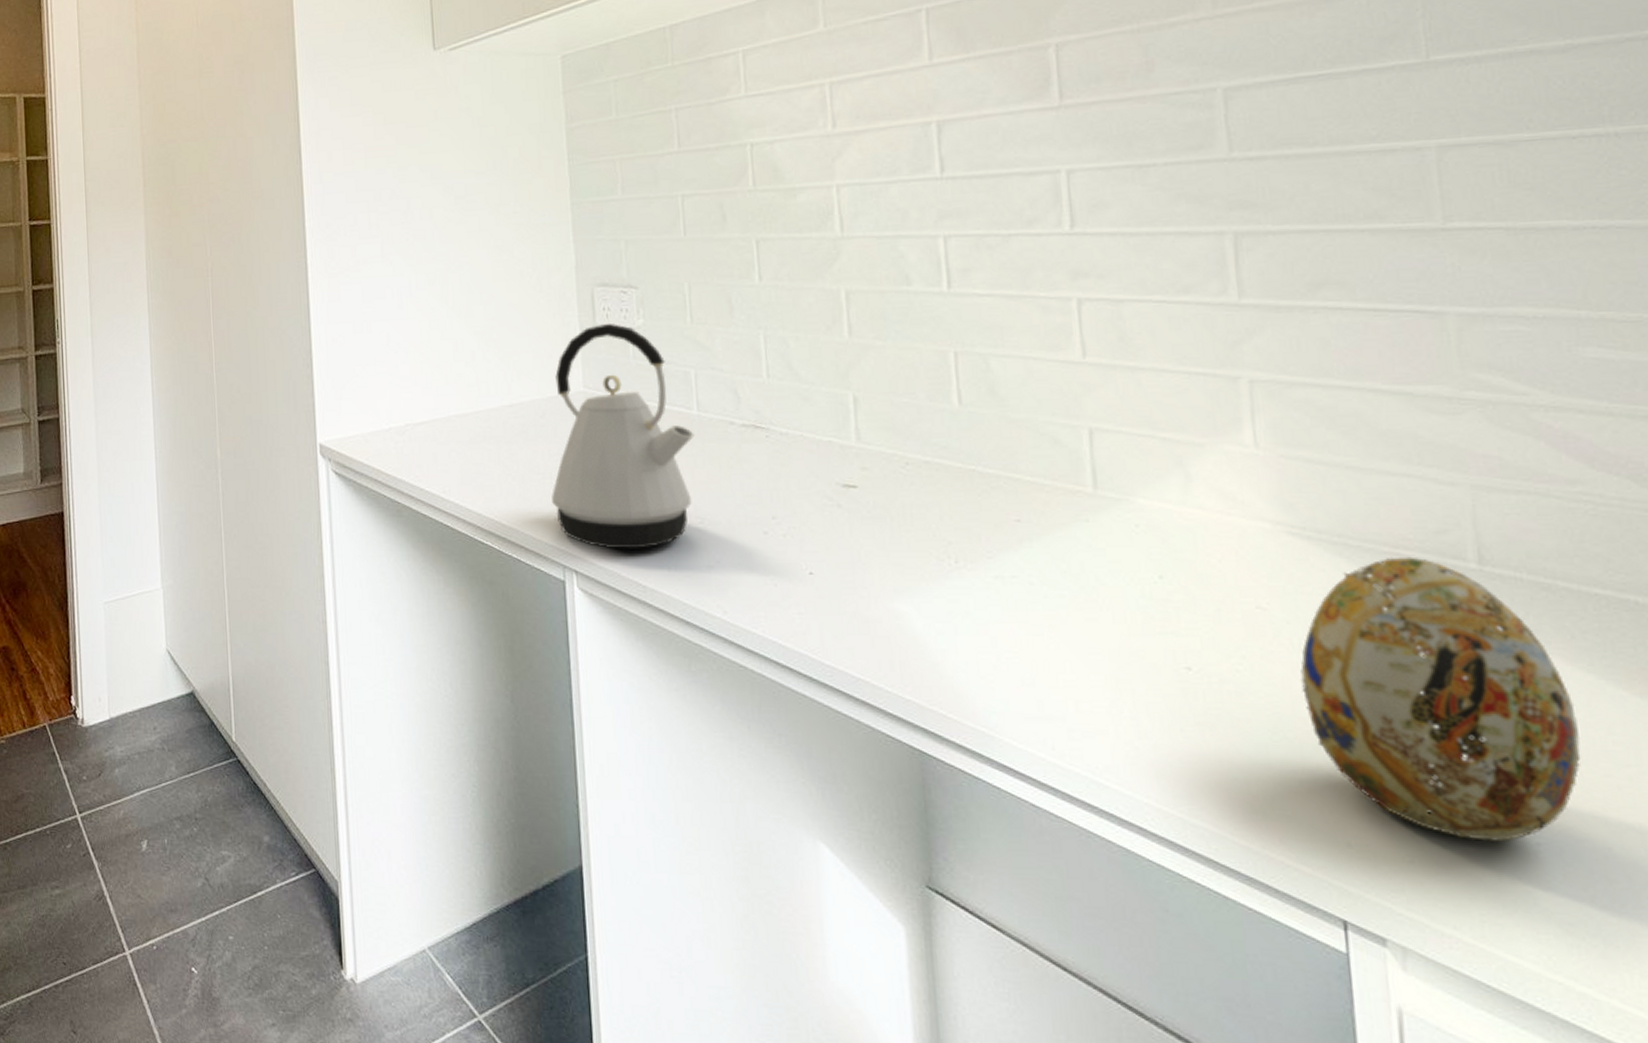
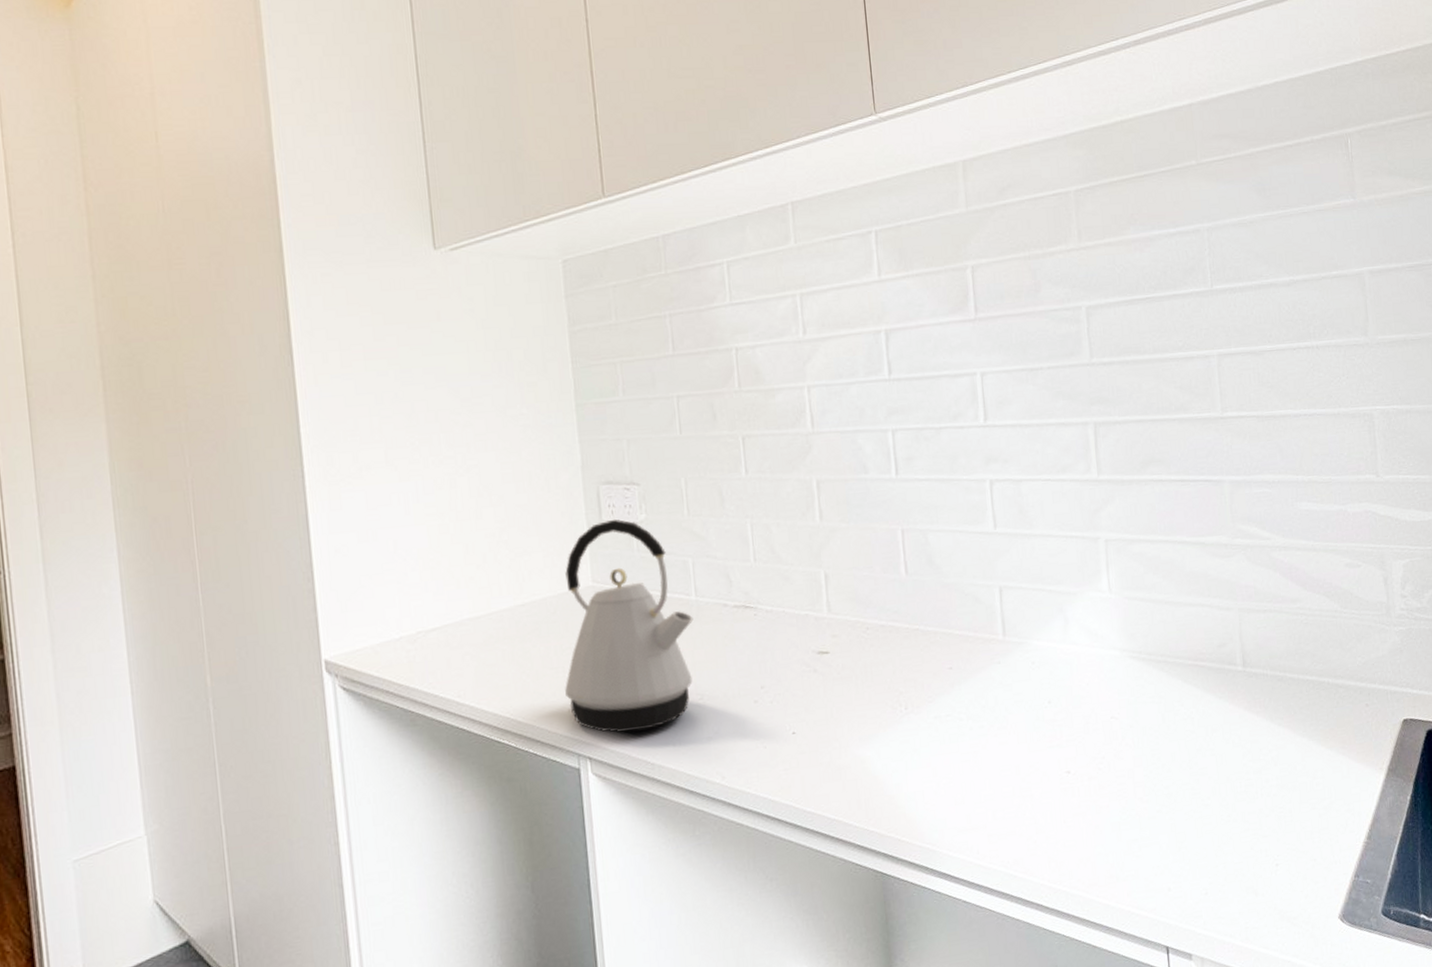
decorative egg: present [1300,556,1581,842] -> none [1139,666,1300,870]

